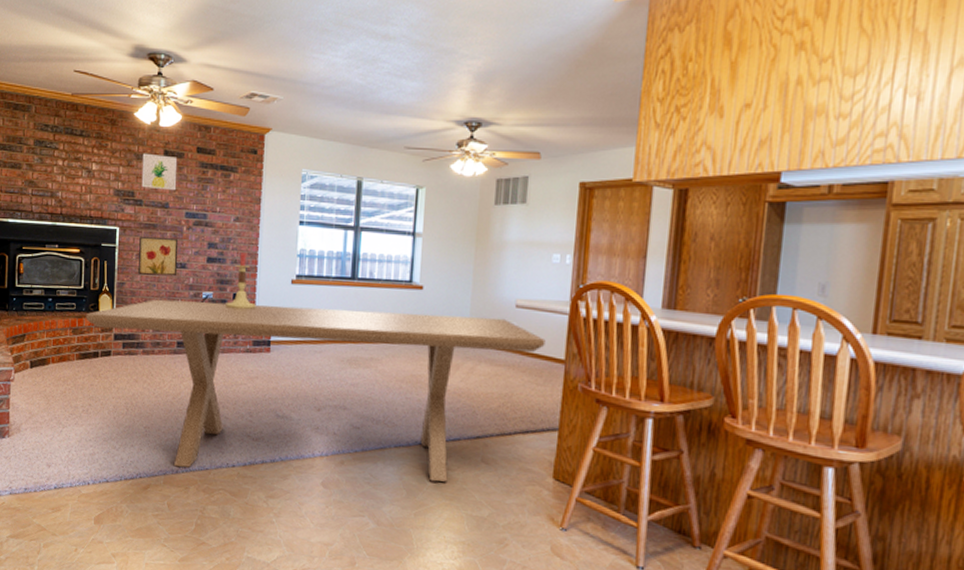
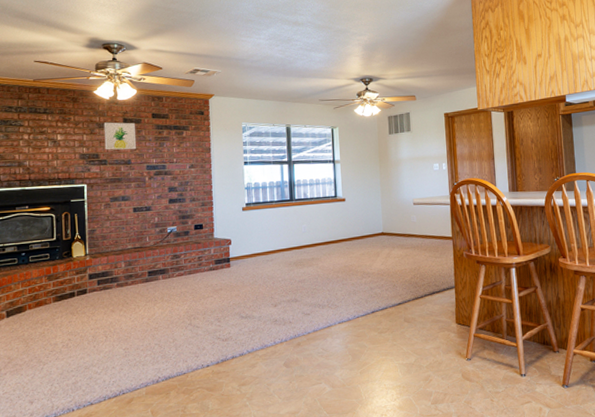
dining table: present [85,299,546,483] -> none [59,214,437,378]
wall art: present [138,237,179,277] -> none [106,188,144,222]
candlestick: present [225,253,256,310] -> none [188,192,215,238]

